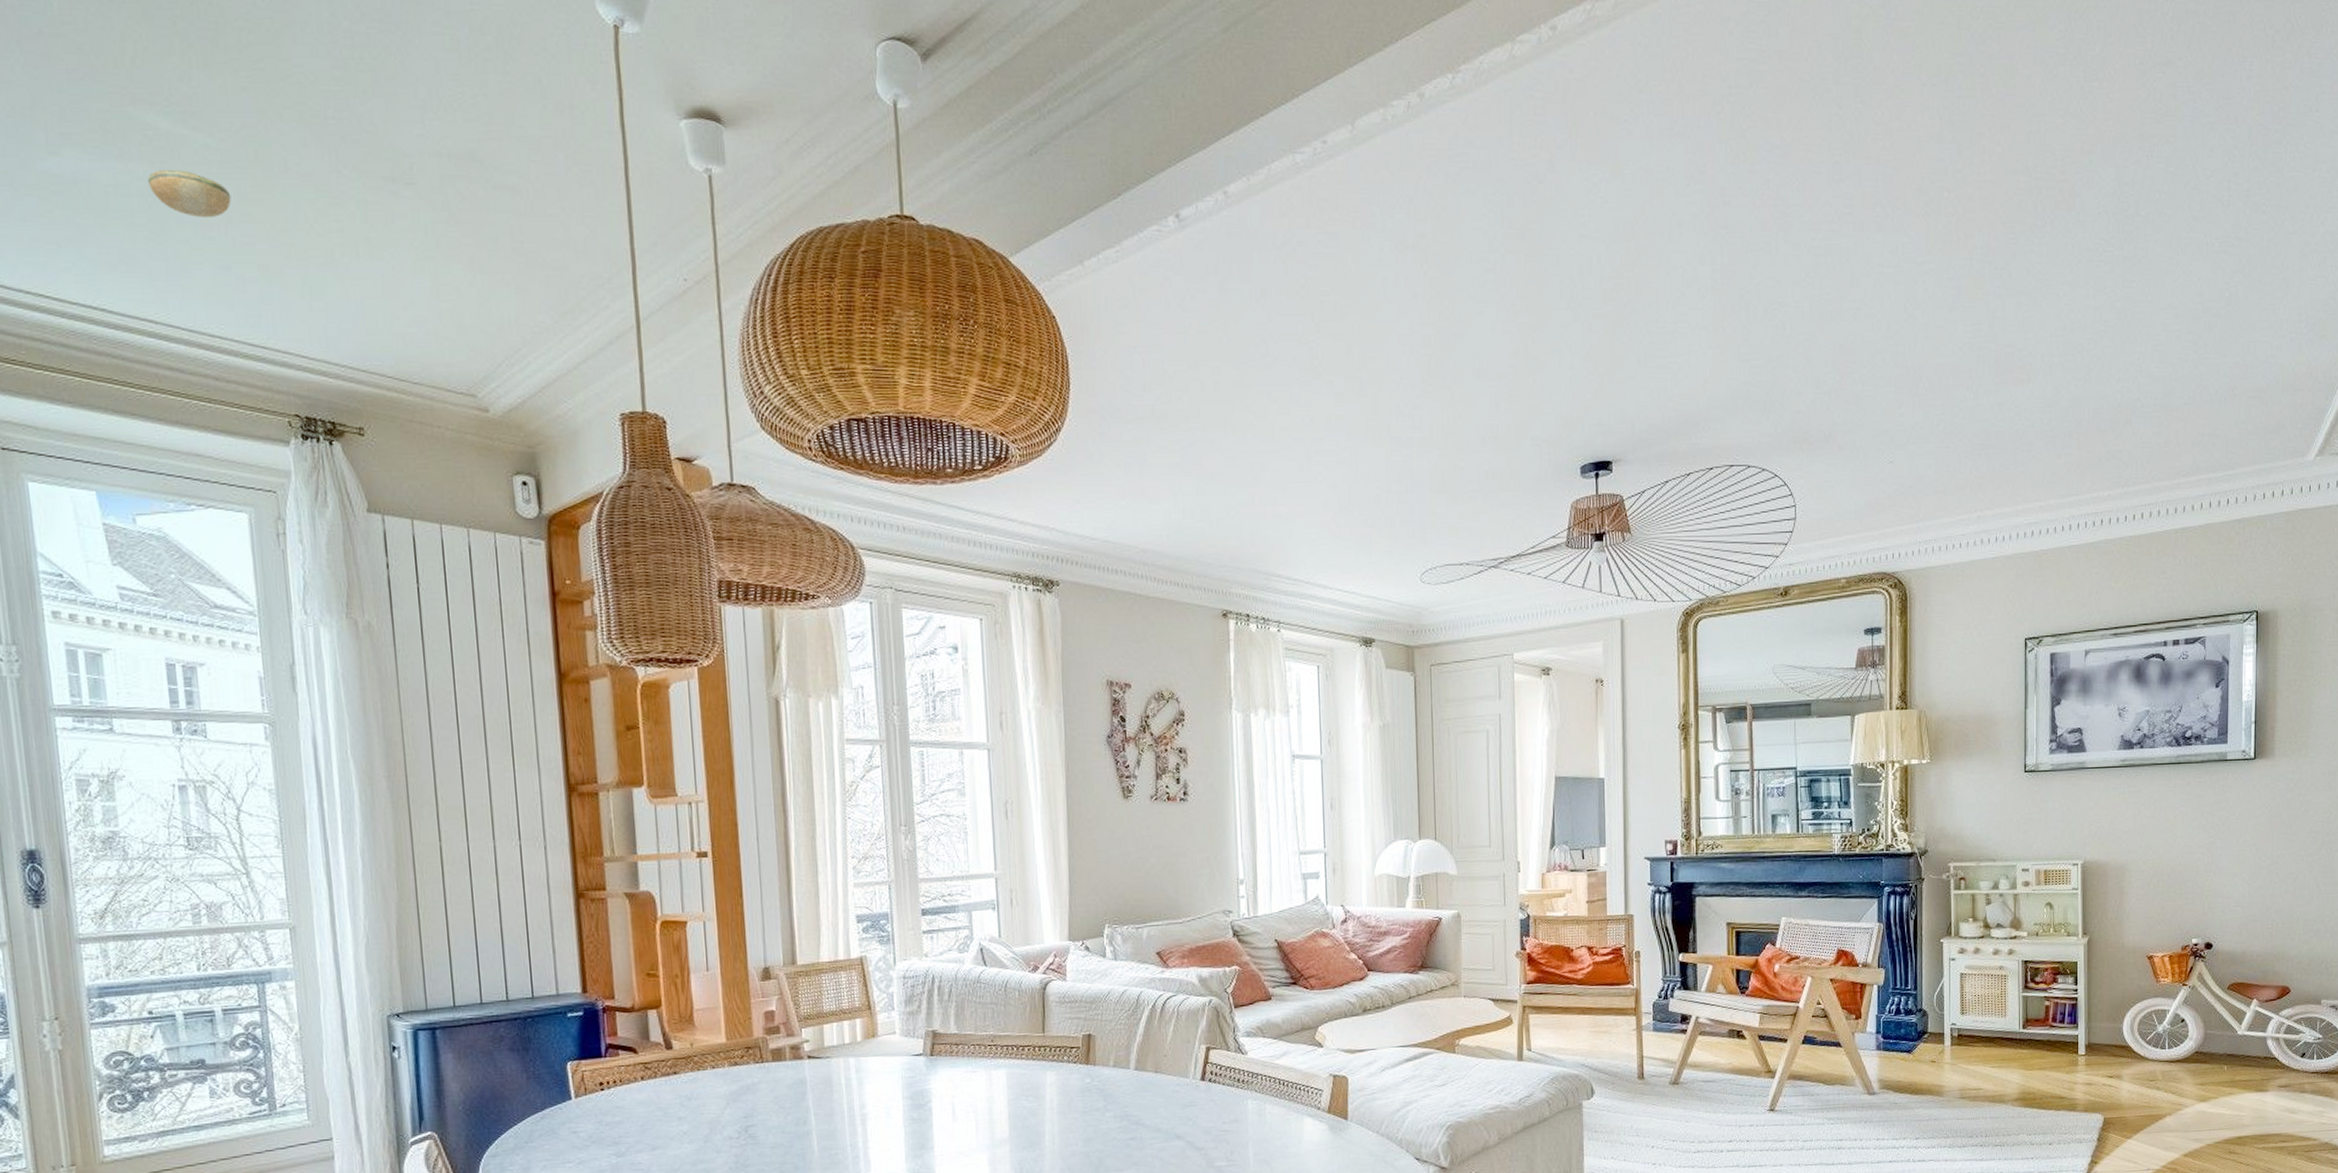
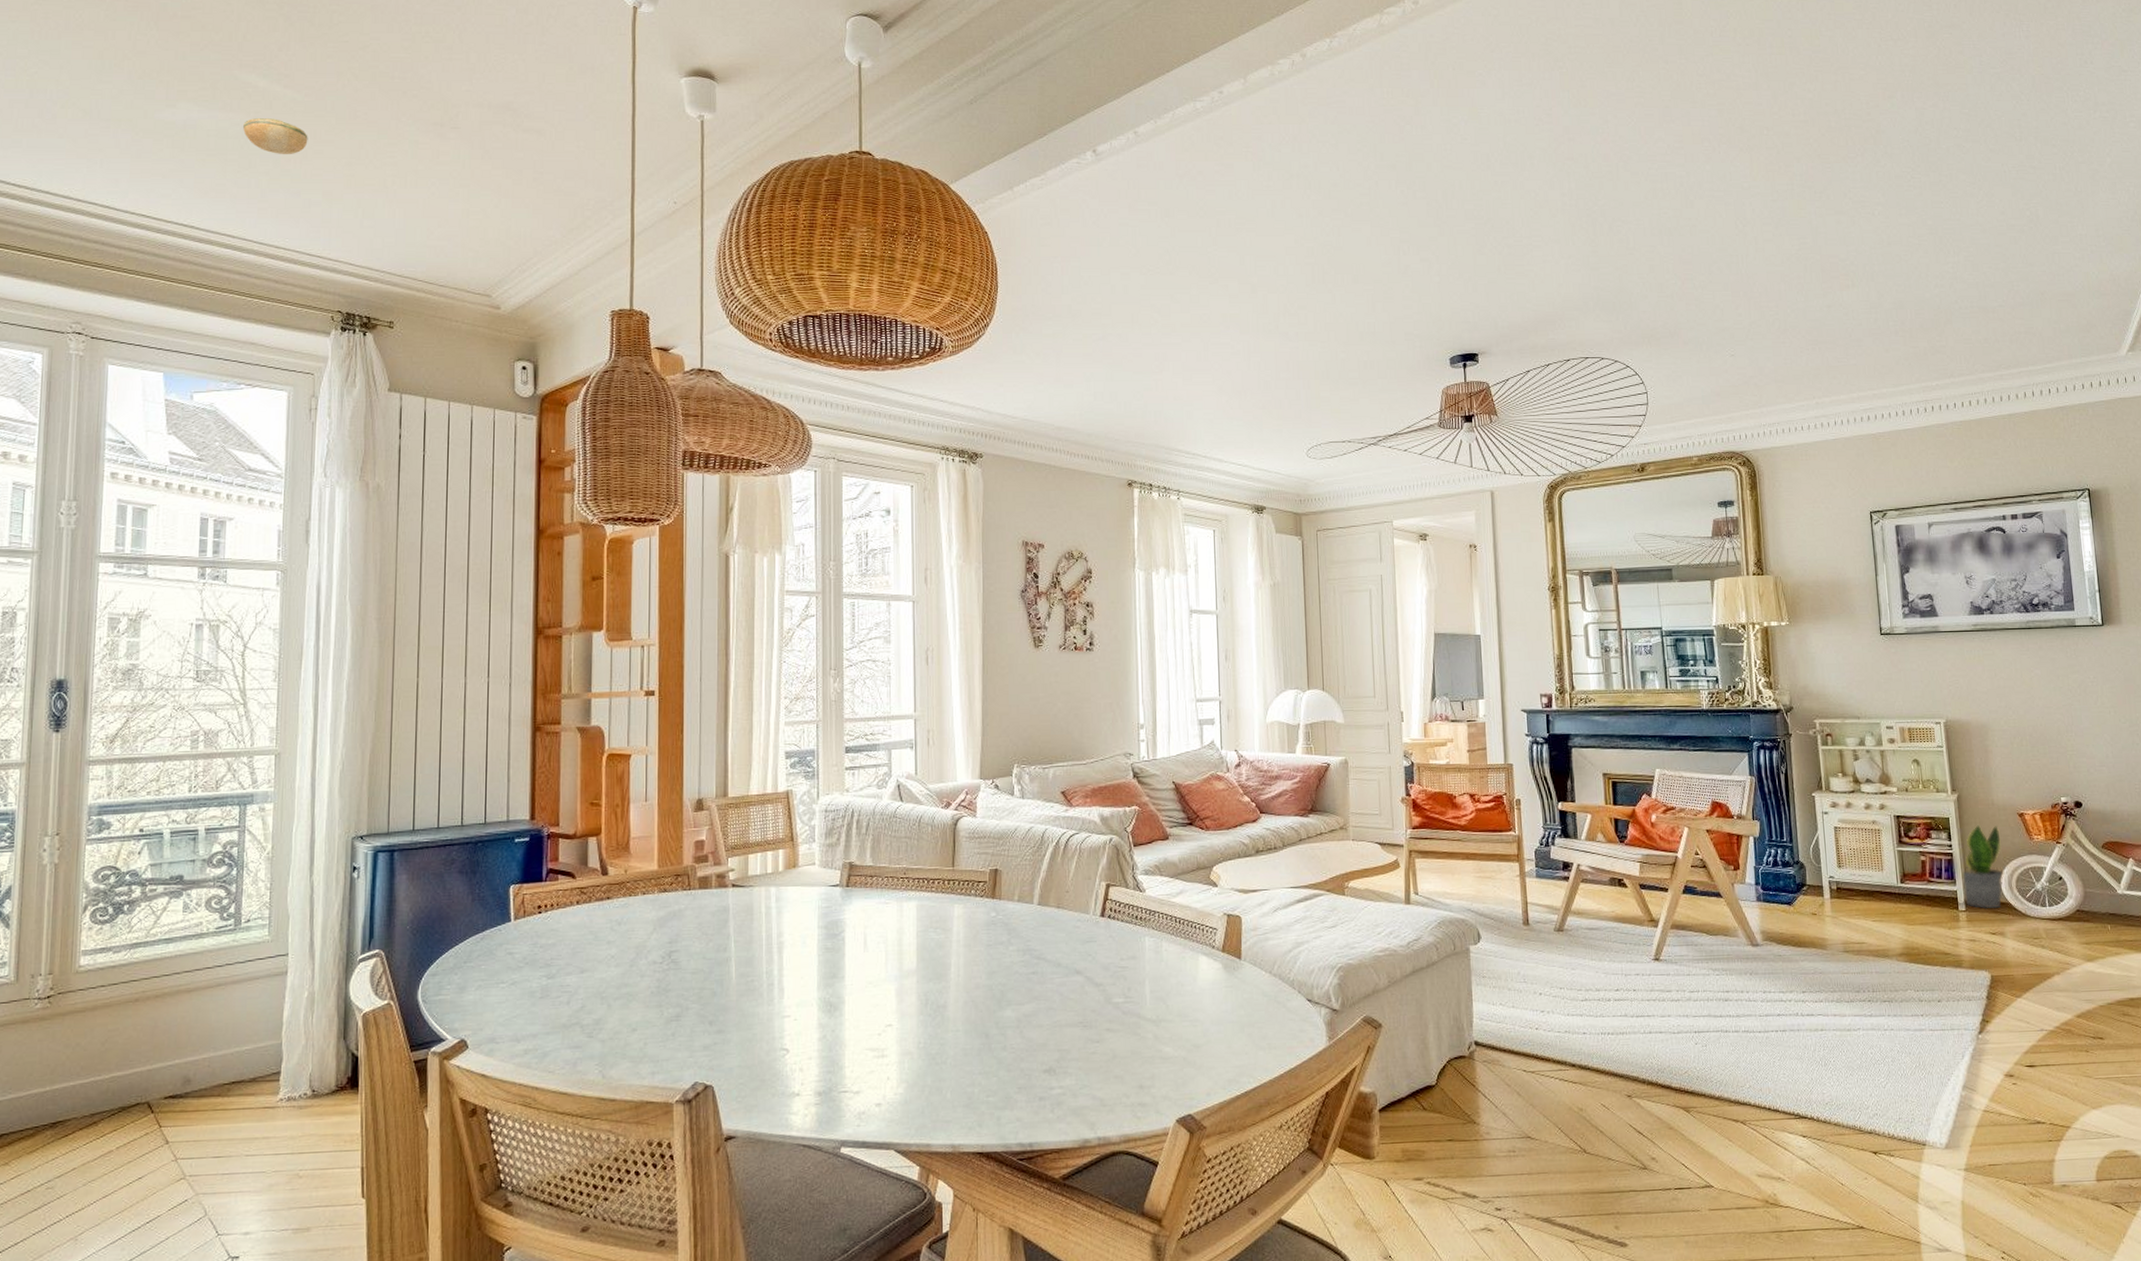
potted plant: none [2084,967,2127,1053] -> present [1962,824,2004,909]

